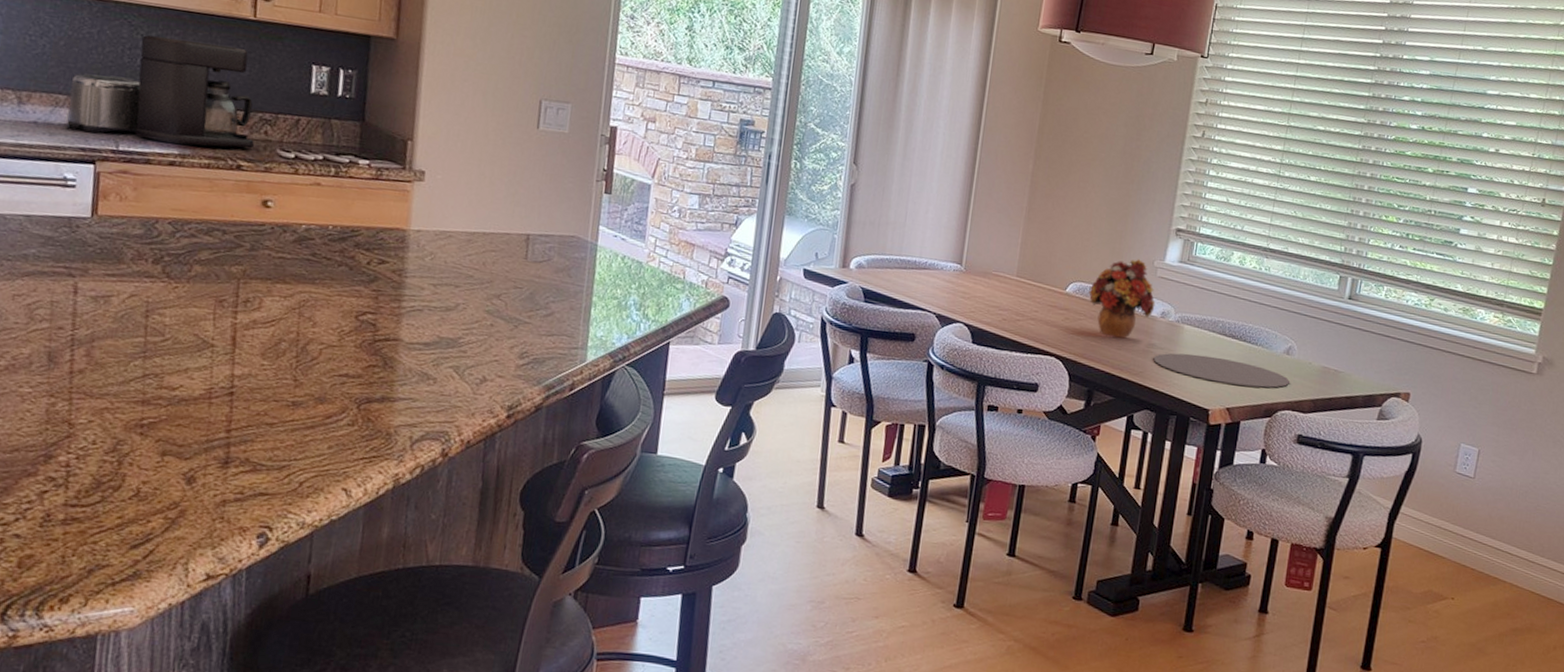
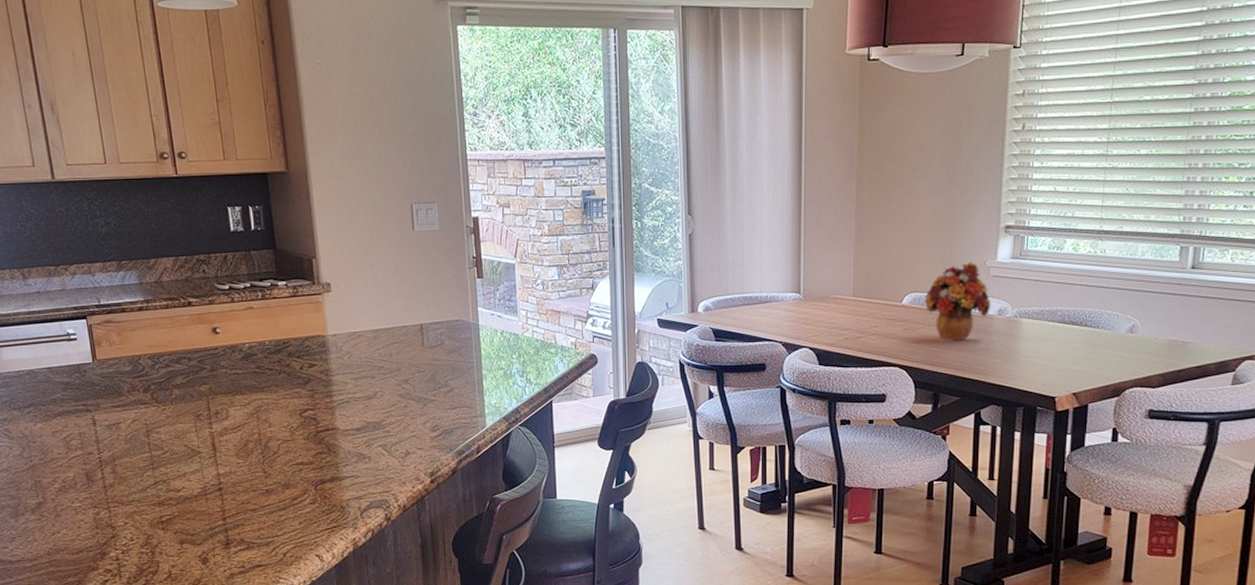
toaster: present [64,73,141,134] -> none [55,243,110,294]
coffee maker: present [134,35,254,149] -> none [98,202,197,293]
placemat: present [1153,353,1291,388] -> none [994,345,1137,371]

